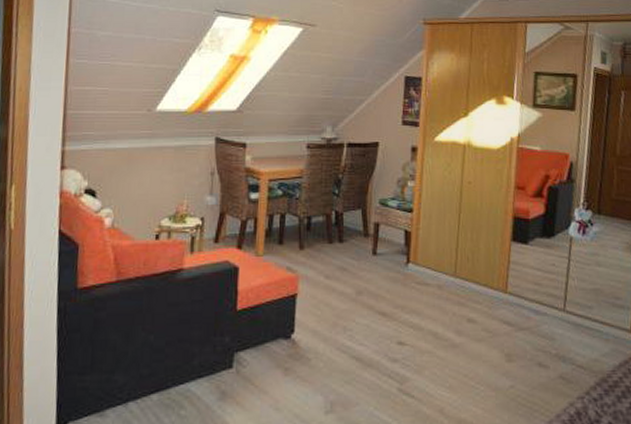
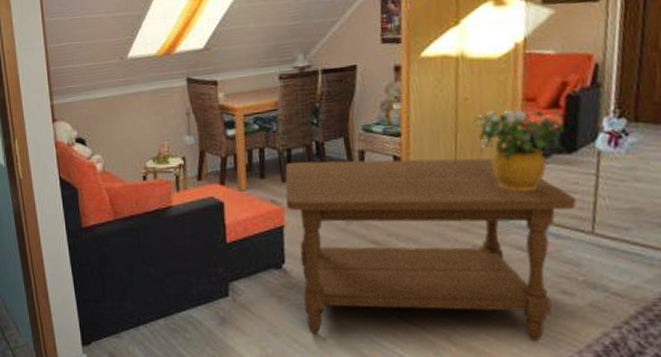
coffee table: none [302,230,552,413] -> present [285,158,576,343]
potted flower: none [475,195,547,270] -> present [473,109,567,192]

